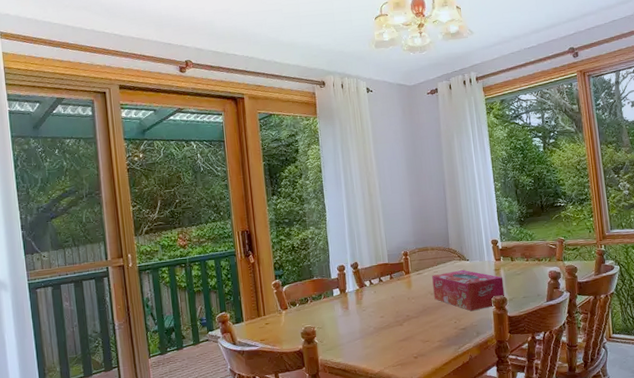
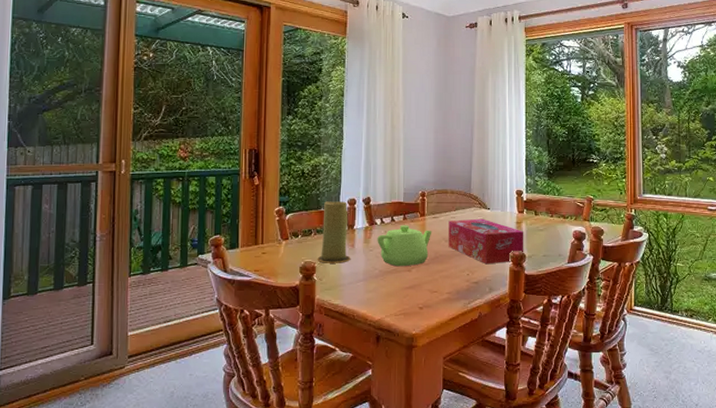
candle: none [316,268,347,327] -> present [317,201,351,263]
teapot: none [368,283,418,323] -> present [377,225,432,267]

